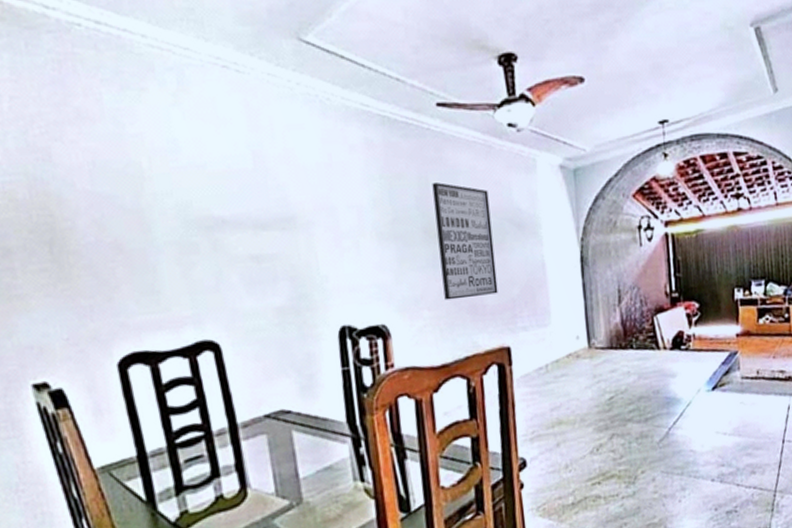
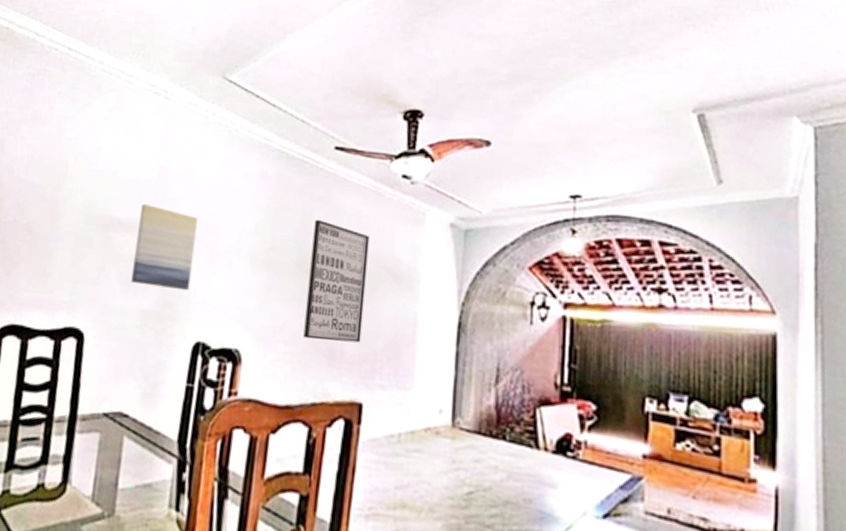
wall art: none [244,196,321,282] -> present [131,204,199,291]

